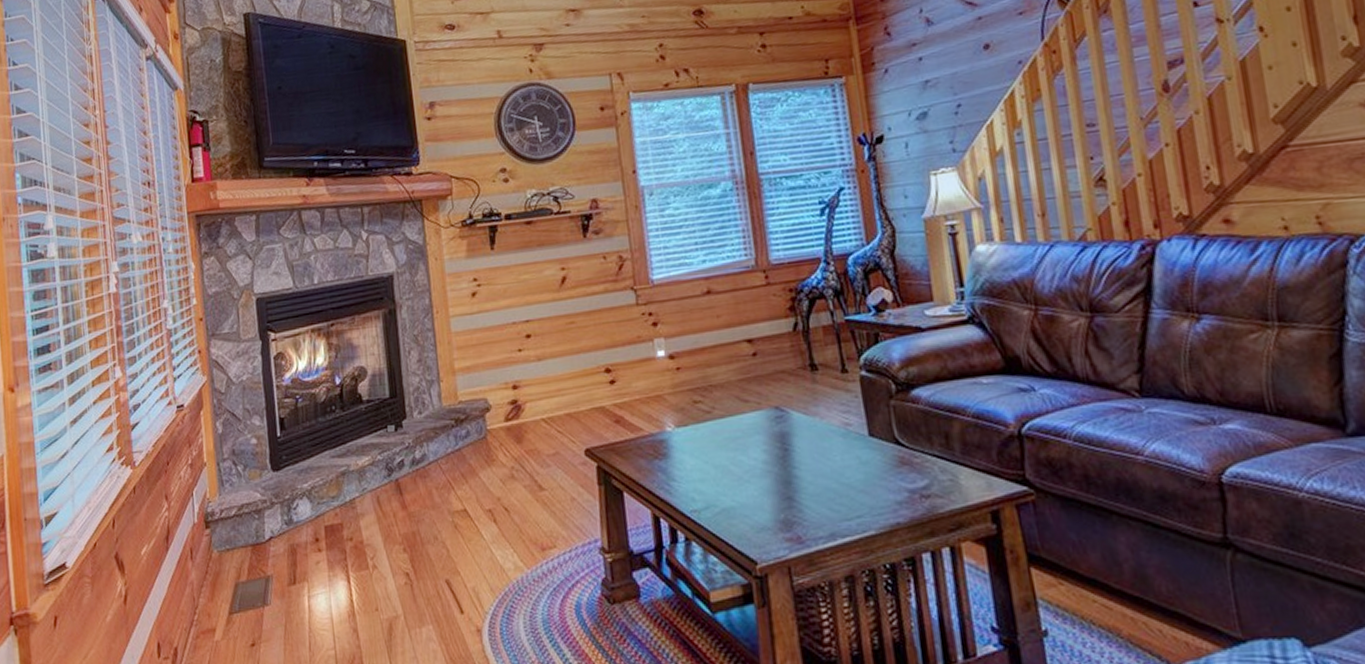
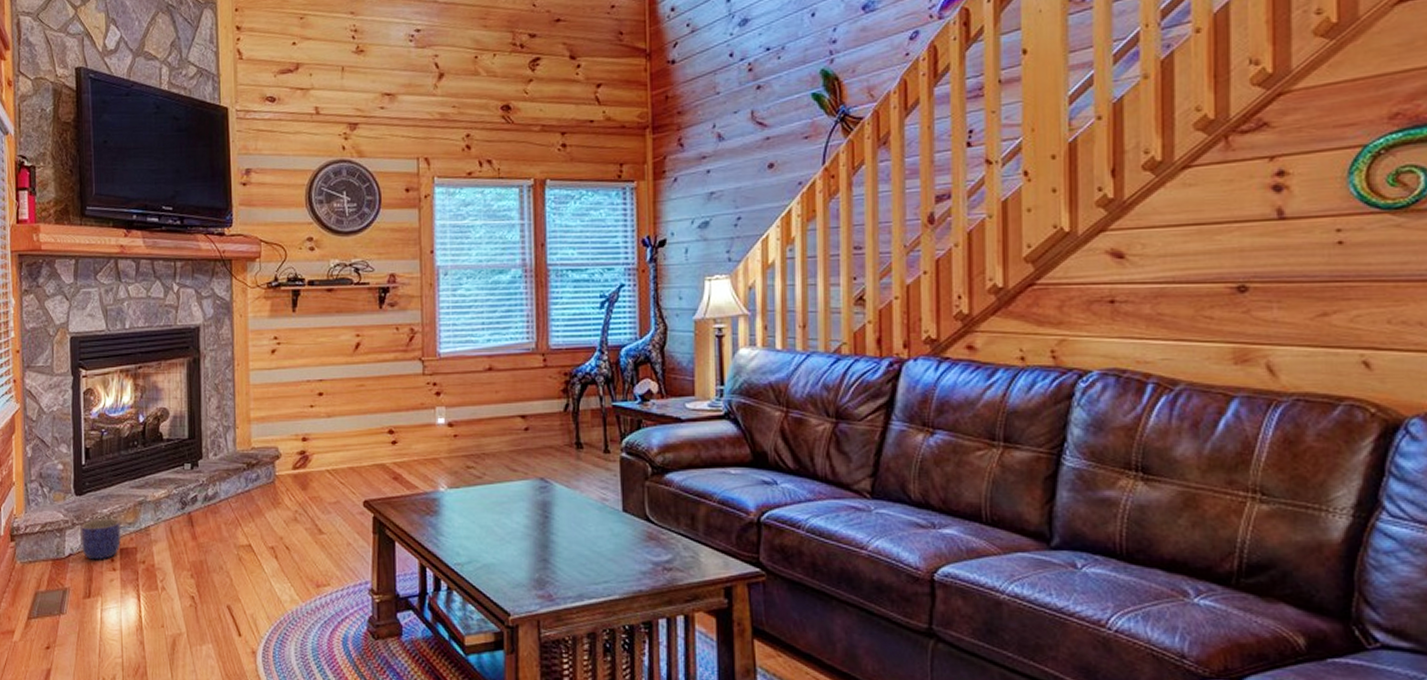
planter: none [280,493,325,542] -> present [80,518,121,560]

